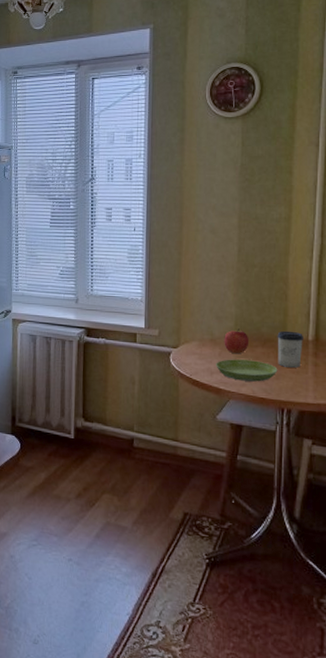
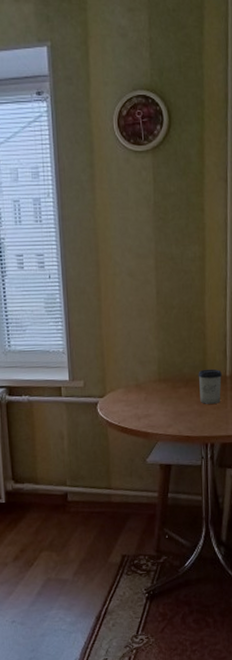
saucer: present [216,359,278,382] -> none [142,401,200,423]
apple: present [224,328,250,353] -> none [148,371,173,396]

